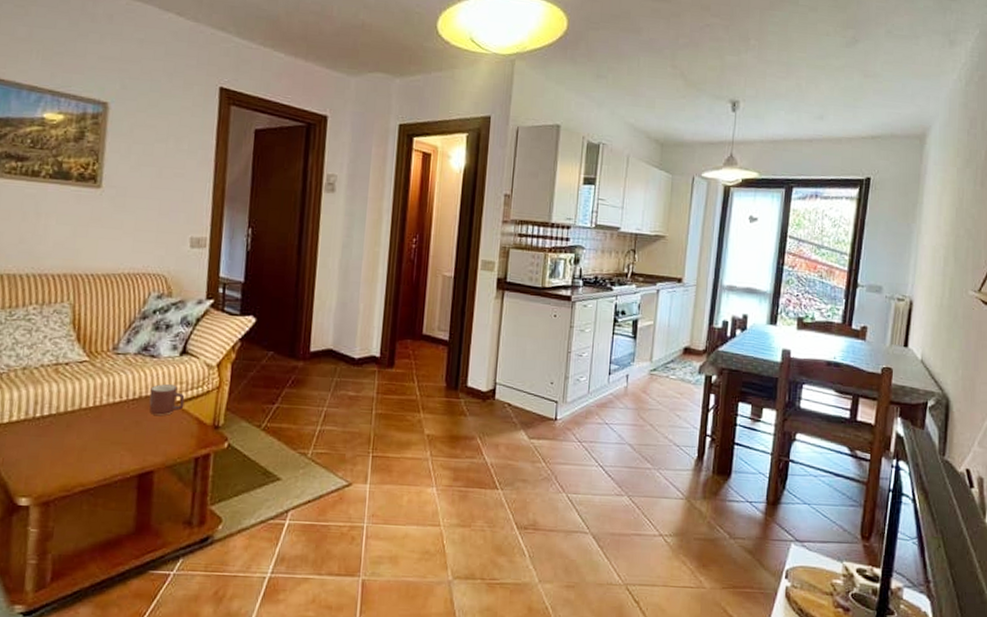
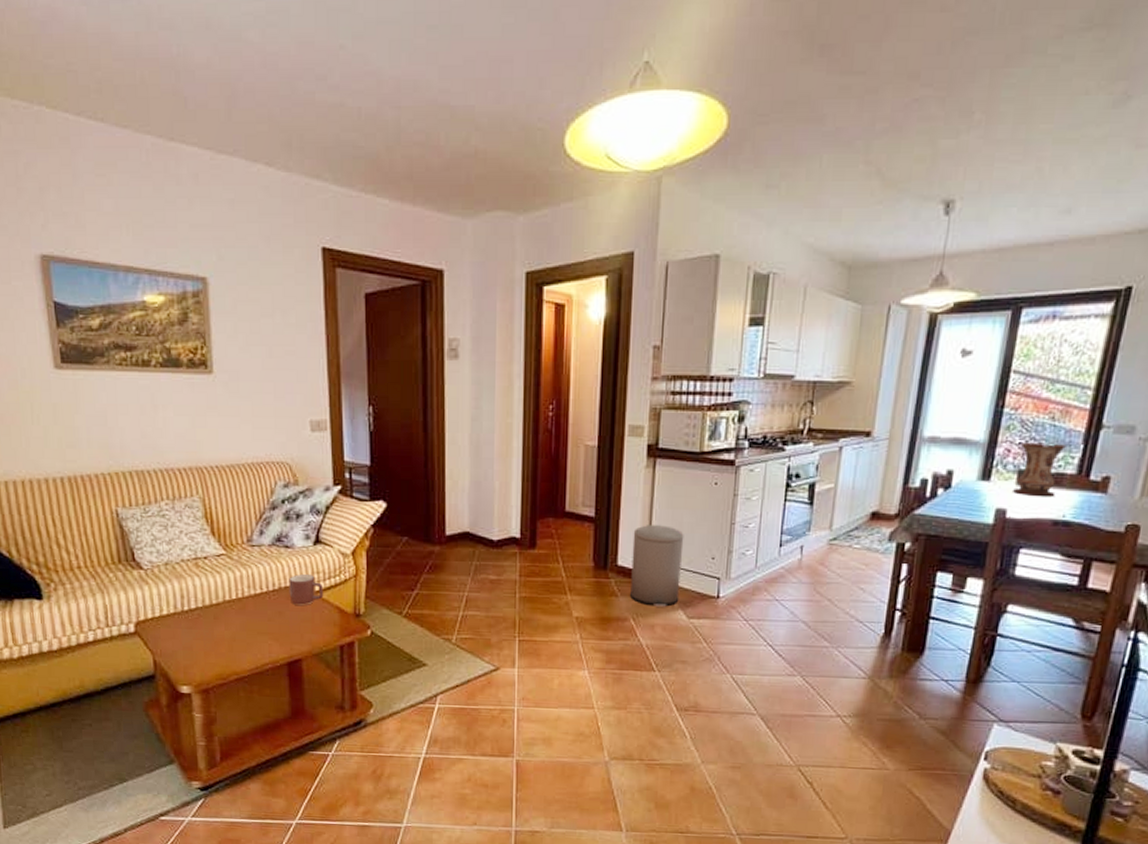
pedal bin: none [478,350,527,427] -> present [630,525,684,607]
vase: none [795,294,832,342] -> present [1013,442,1066,497]

